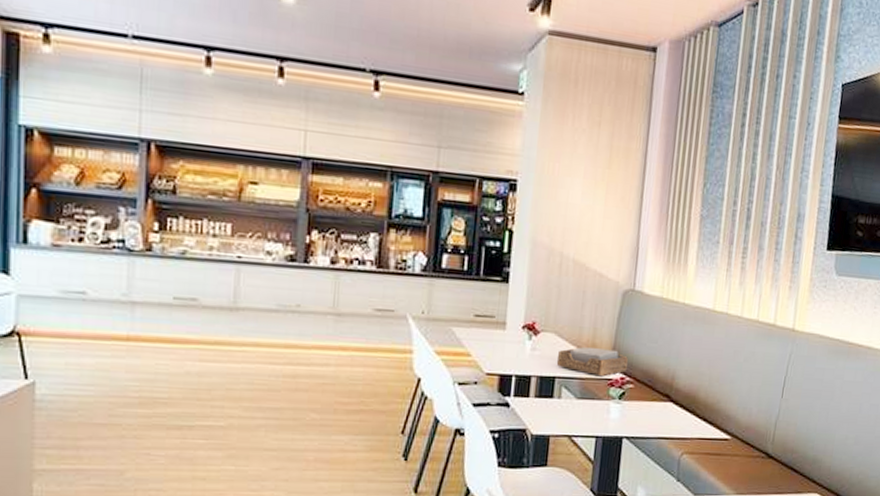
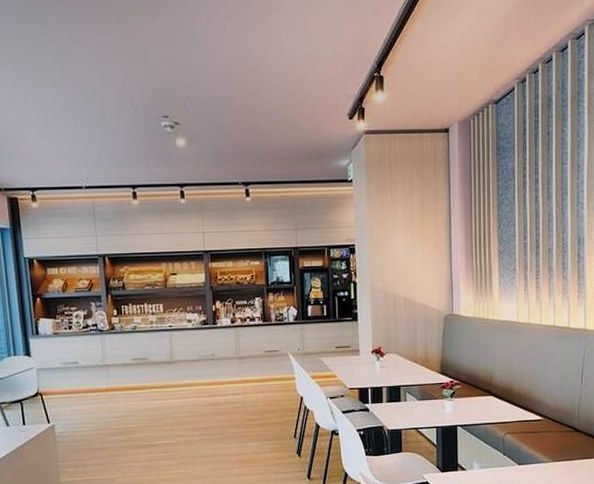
napkin holder: present [556,346,628,377] -> none [400,360,454,382]

